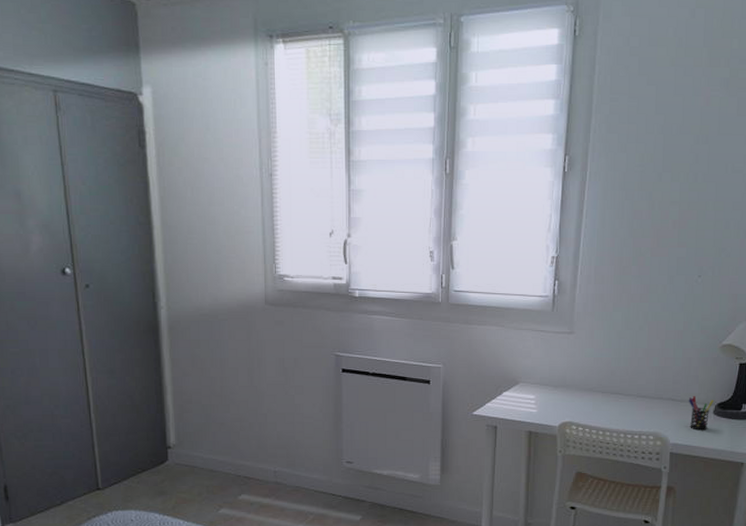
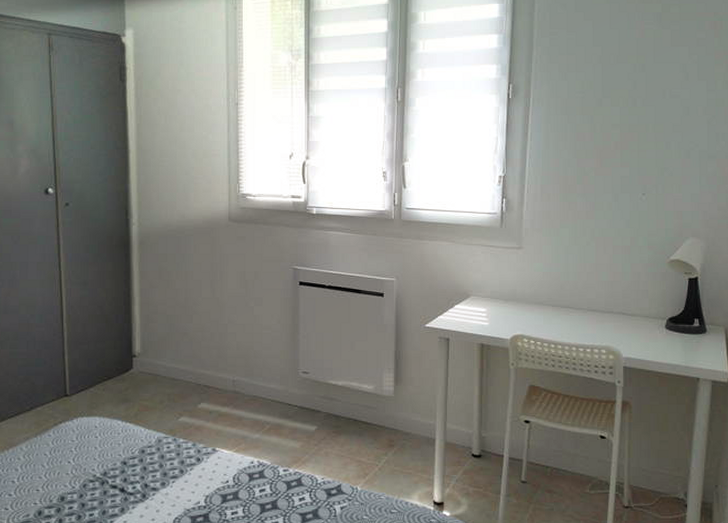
pen holder: present [688,395,714,430] -> none [639,309,665,345]

